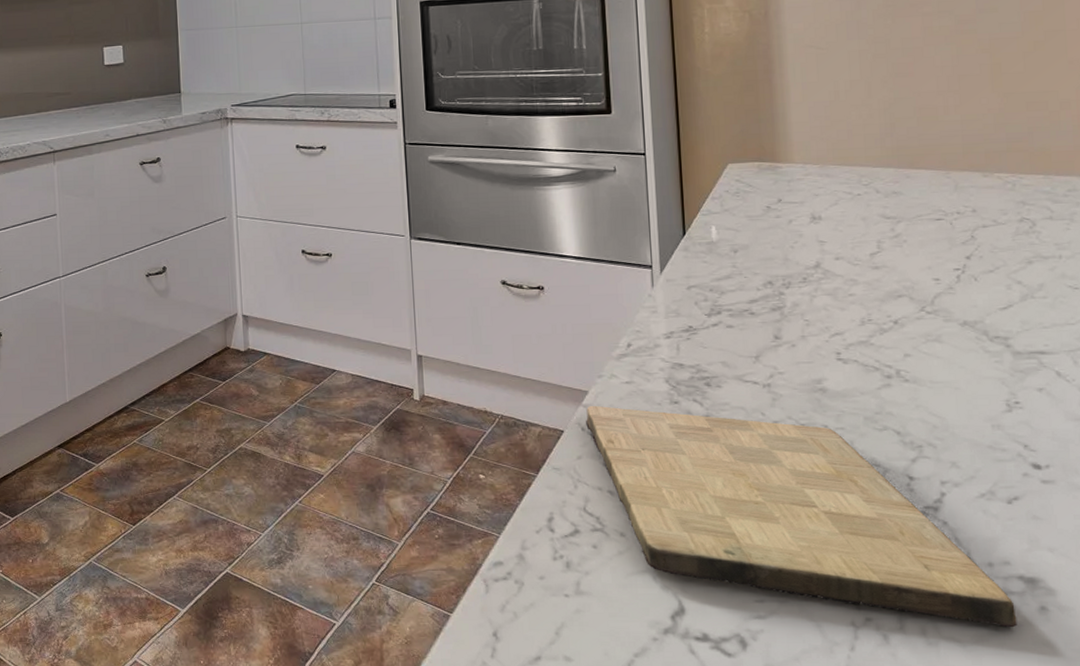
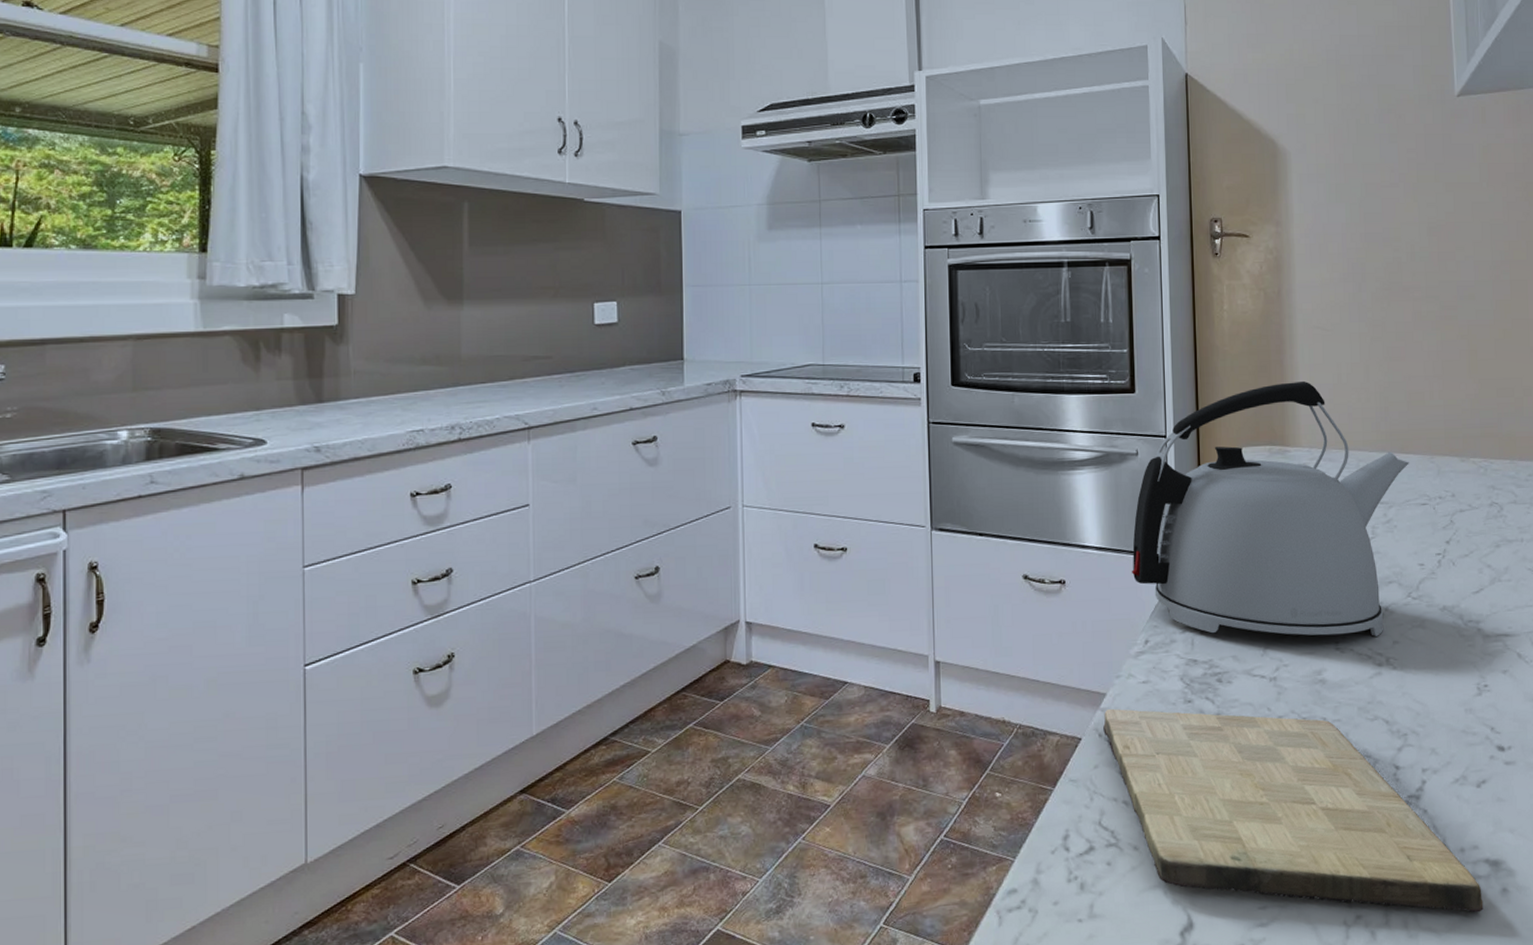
kettle: none [612,98,920,349] -> present [1132,380,1409,637]

